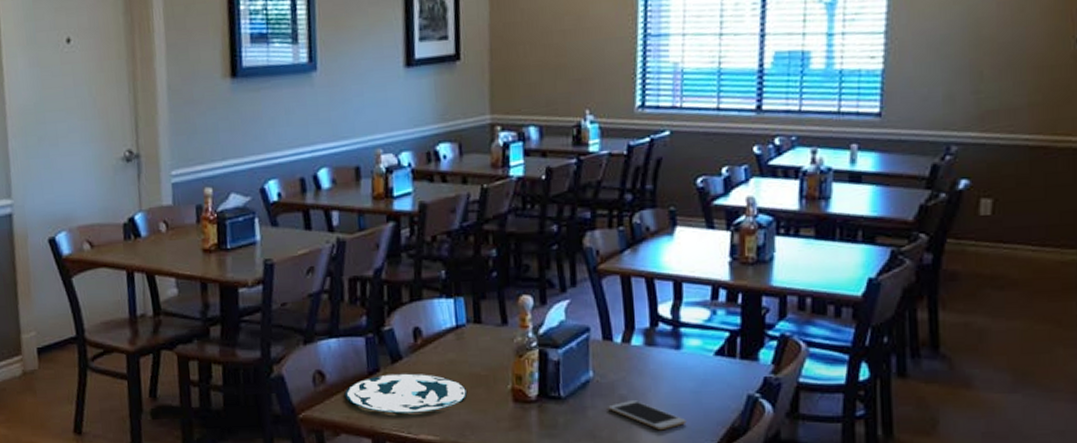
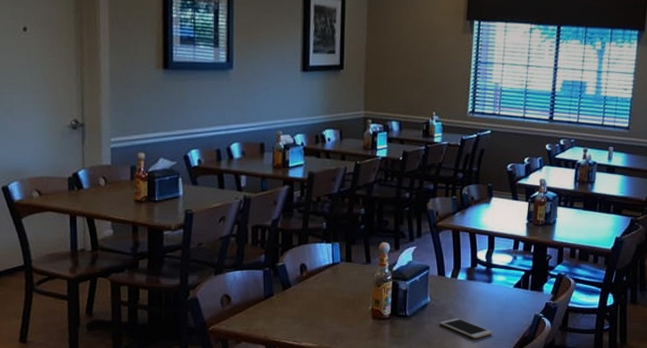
plate: present [344,373,468,414] -> none [246,297,339,327]

